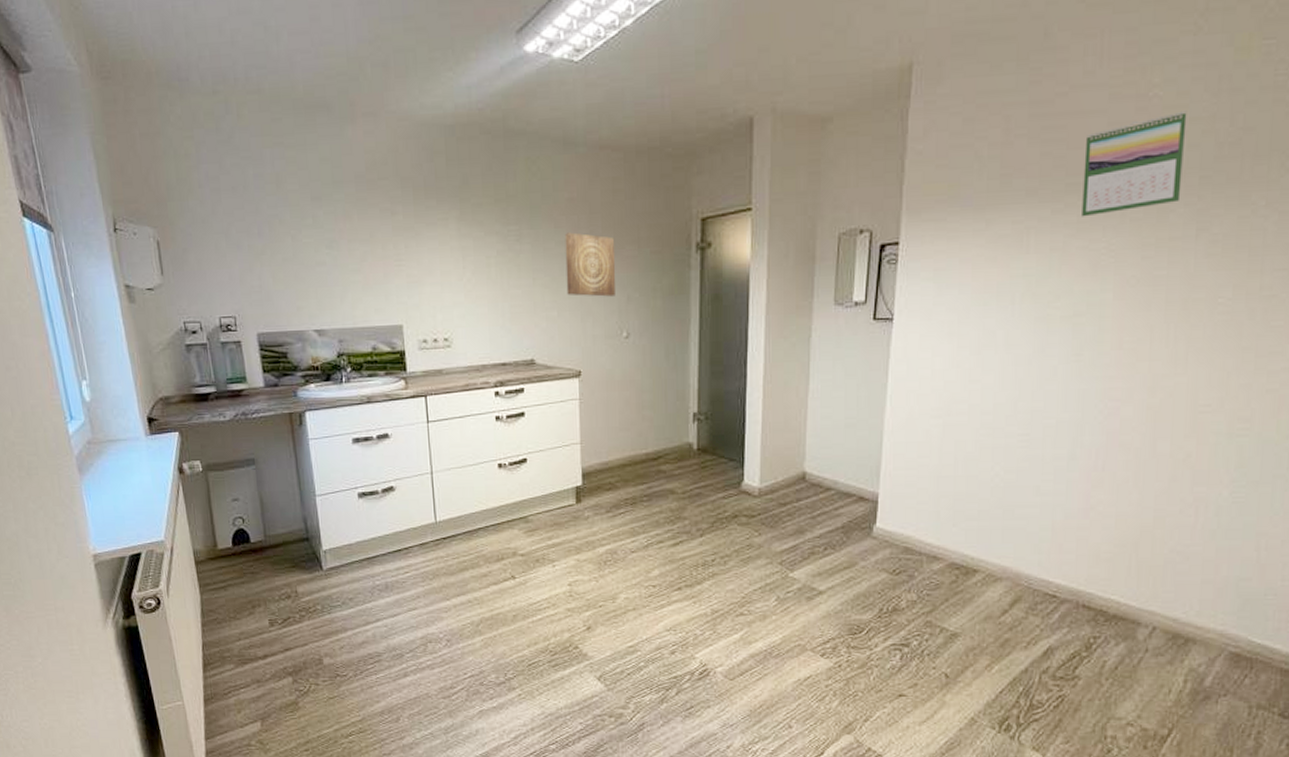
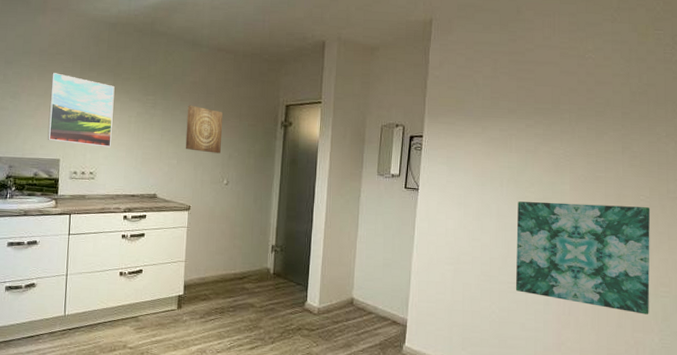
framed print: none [376,206,467,303] -> present [47,73,115,148]
wall art: none [1028,313,1232,462] -> present [515,201,651,315]
calendar: present [1082,110,1187,217] -> none [546,69,611,132]

